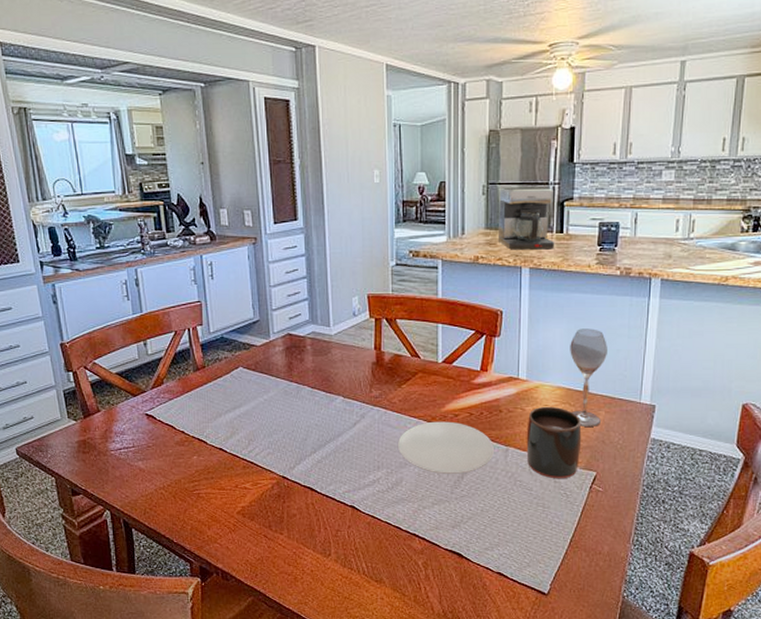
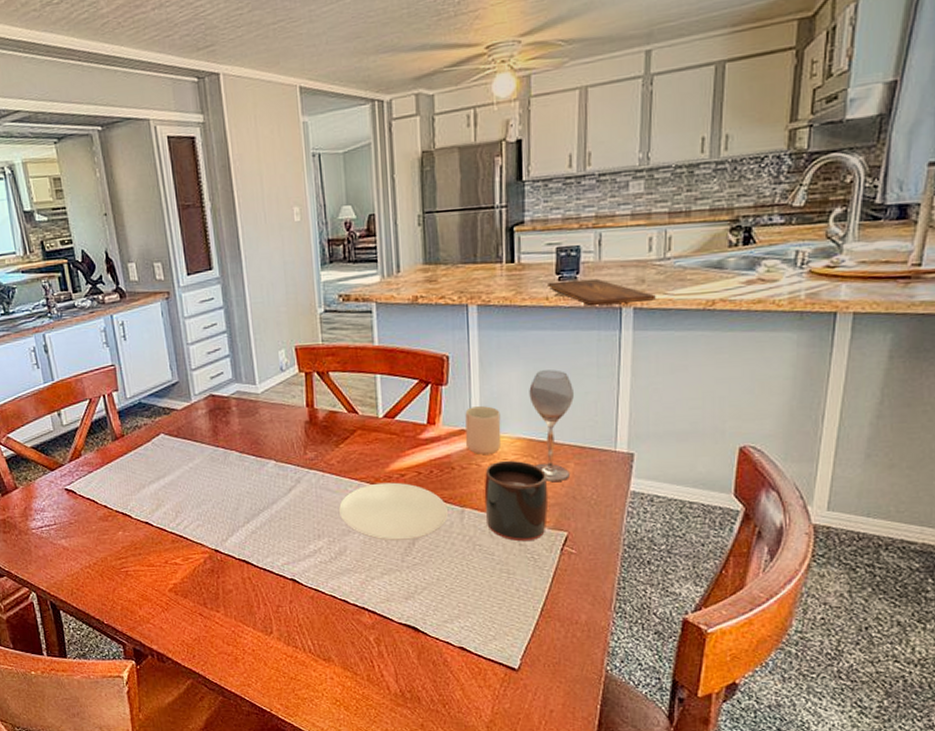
coffee maker: present [499,186,555,250] -> none [437,211,506,286]
cup: none [512,357,544,401] -> present [465,406,501,455]
cutting board: none [590,251,680,274] -> present [548,278,656,305]

